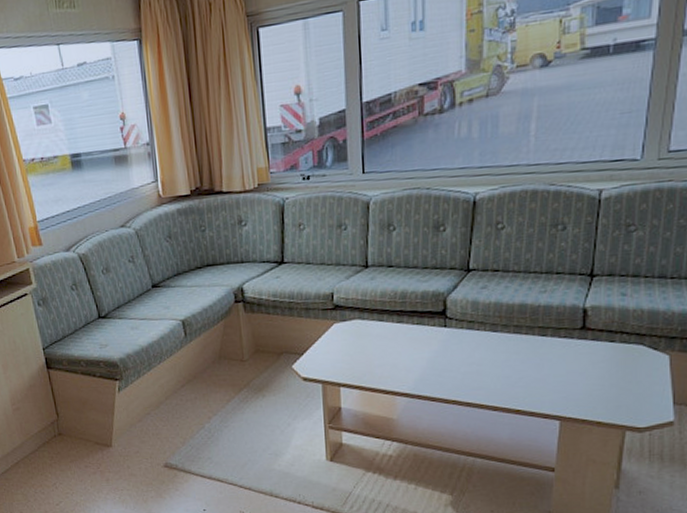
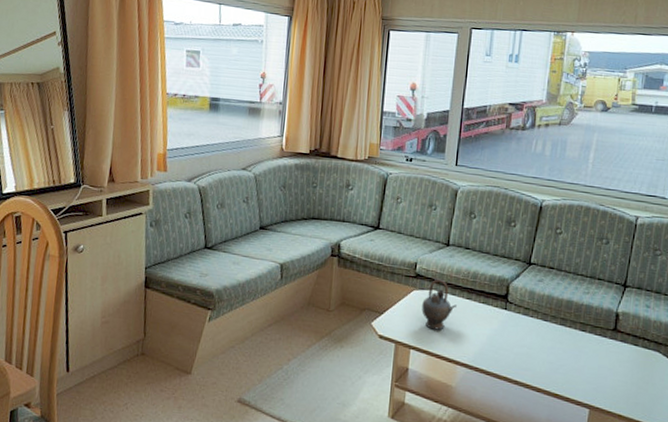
teapot: none [346,306,387,362] -> present [422,278,457,330]

